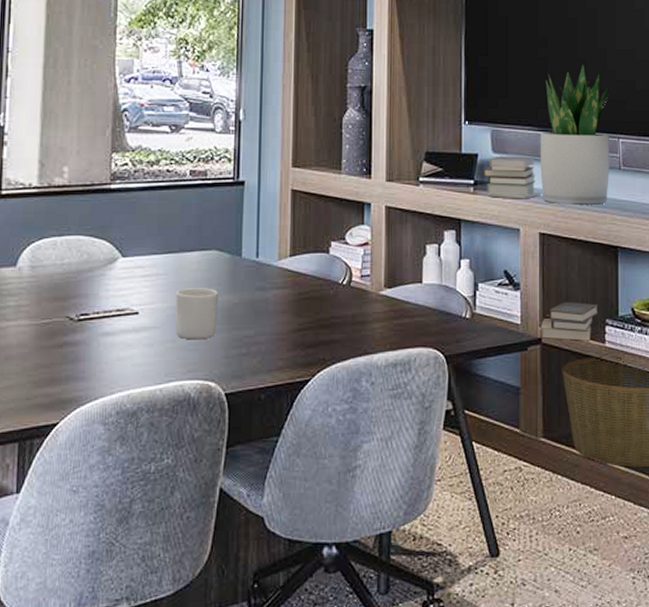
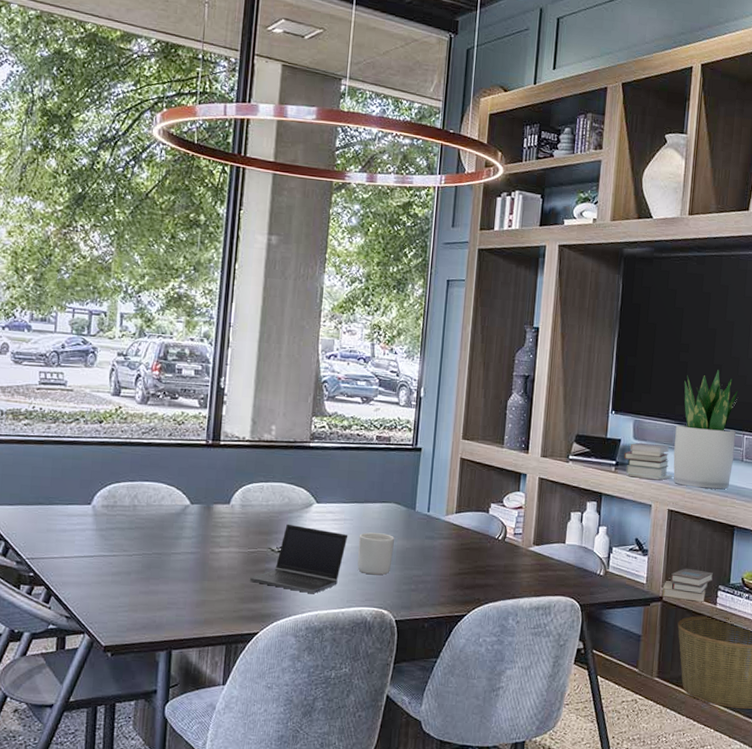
laptop computer: none [45,285,163,370] -> present [250,523,349,594]

